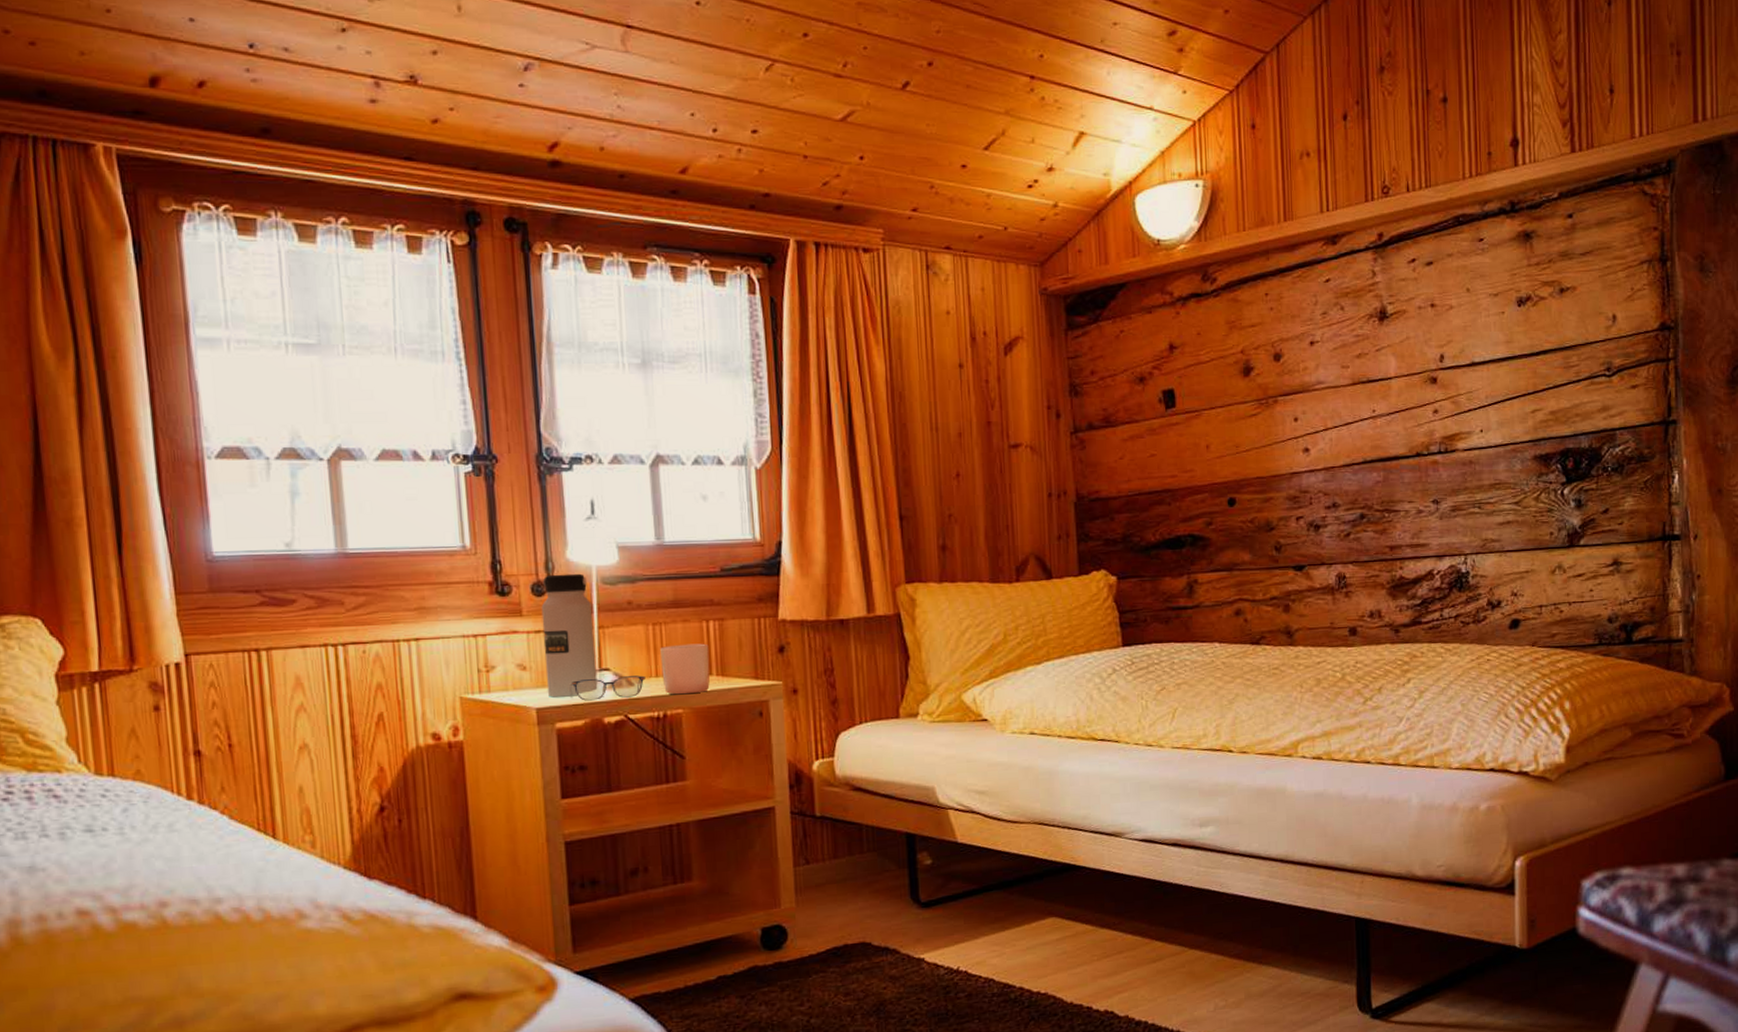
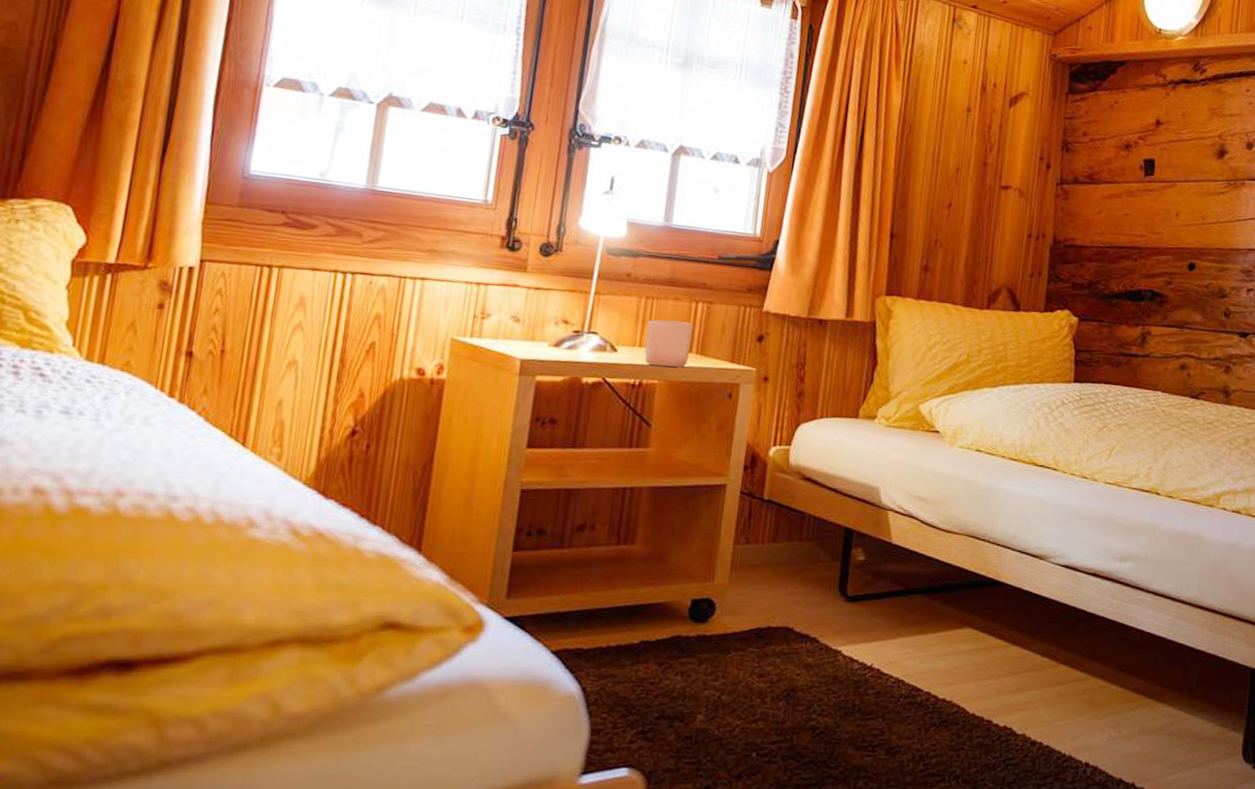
water bottle: present [541,573,597,698] -> none [535,238,594,355]
glasses: present [569,675,645,701] -> none [555,338,629,362]

